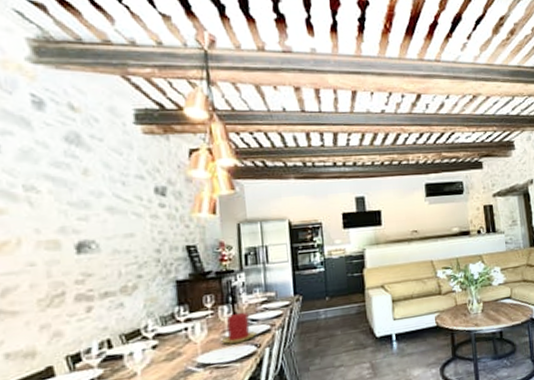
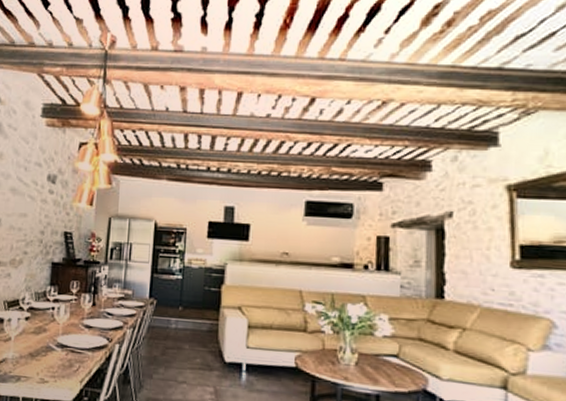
candle: present [221,312,257,344] -> none [79,303,110,333]

